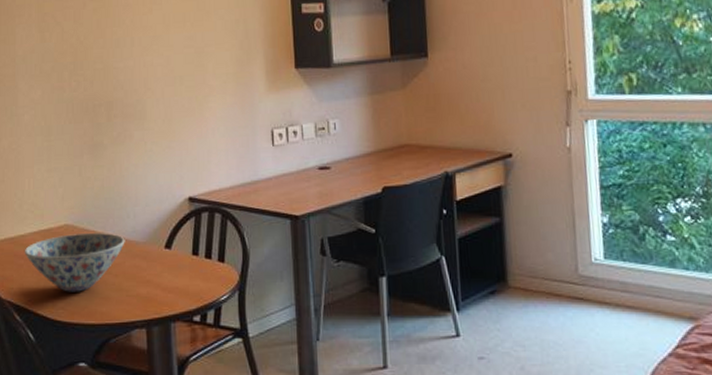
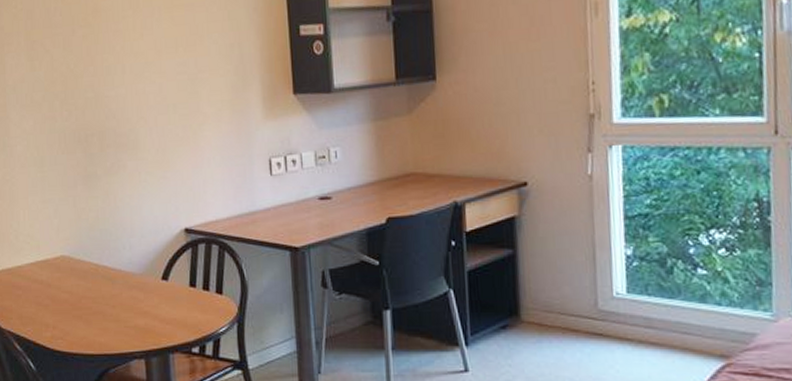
bowl: present [24,233,125,292] -> none [21,264,122,323]

